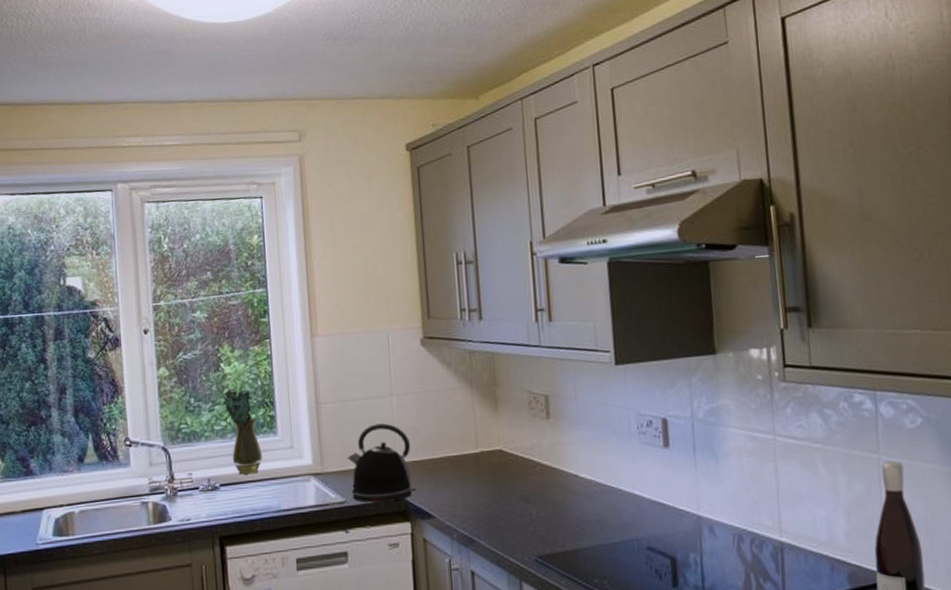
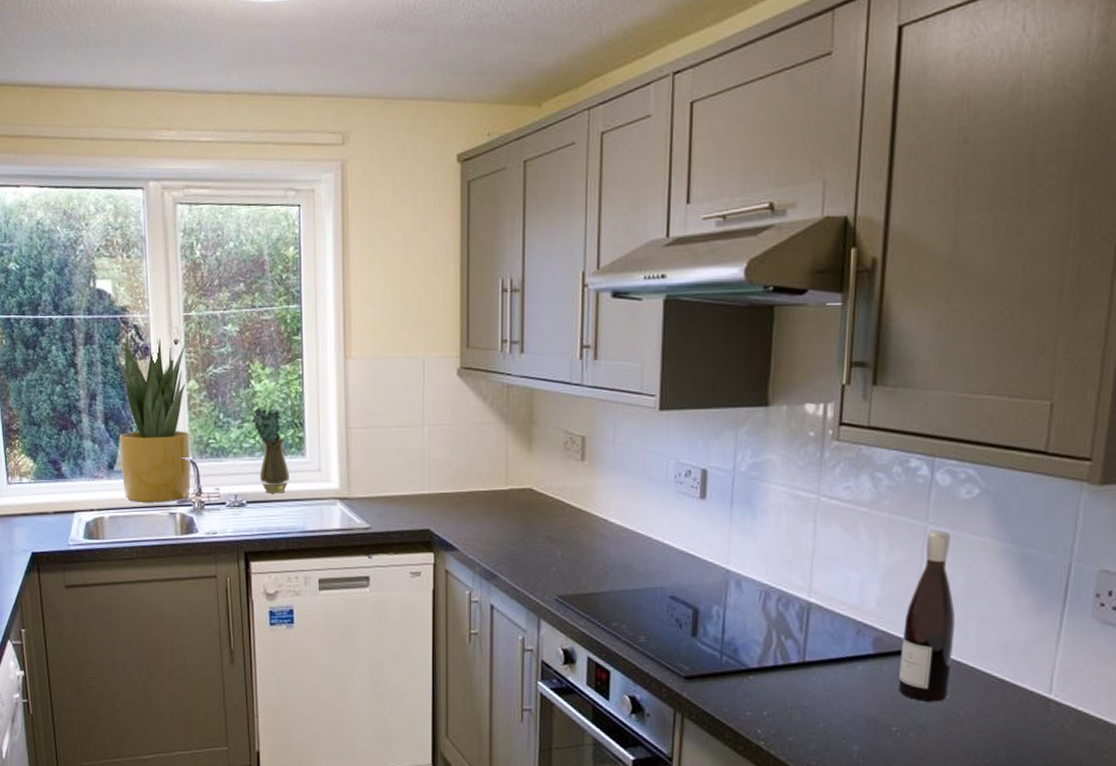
planter: none [78,323,163,494] -> present [108,333,191,502]
kettle: present [347,423,417,503] -> none [374,453,442,531]

